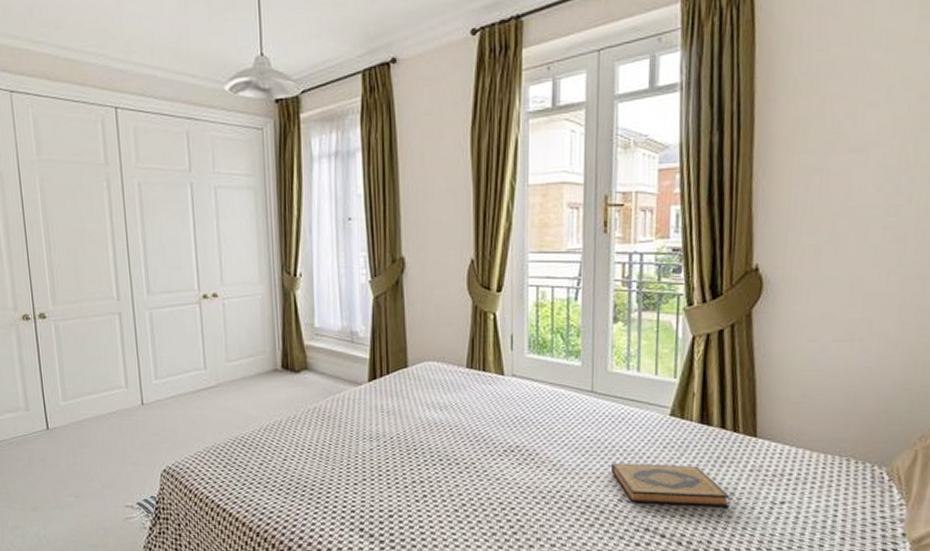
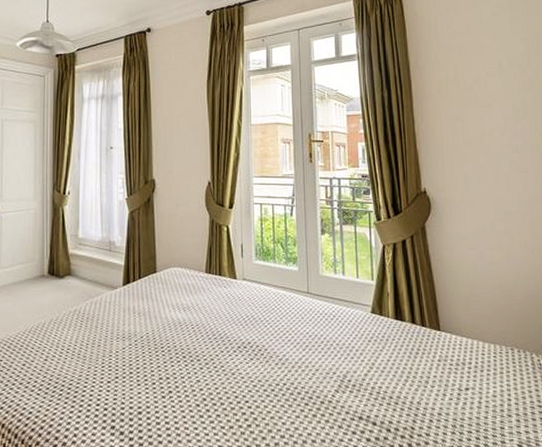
hardback book: present [611,463,730,508] -> none [328,356,426,395]

